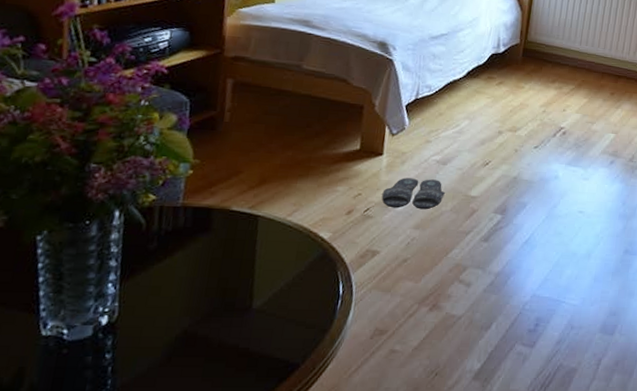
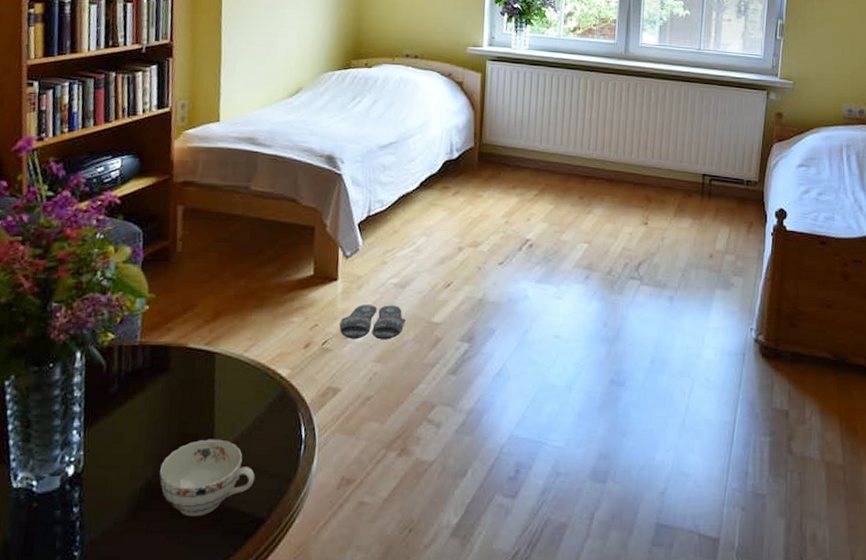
teacup: none [196,293,292,363] -> present [159,439,256,517]

